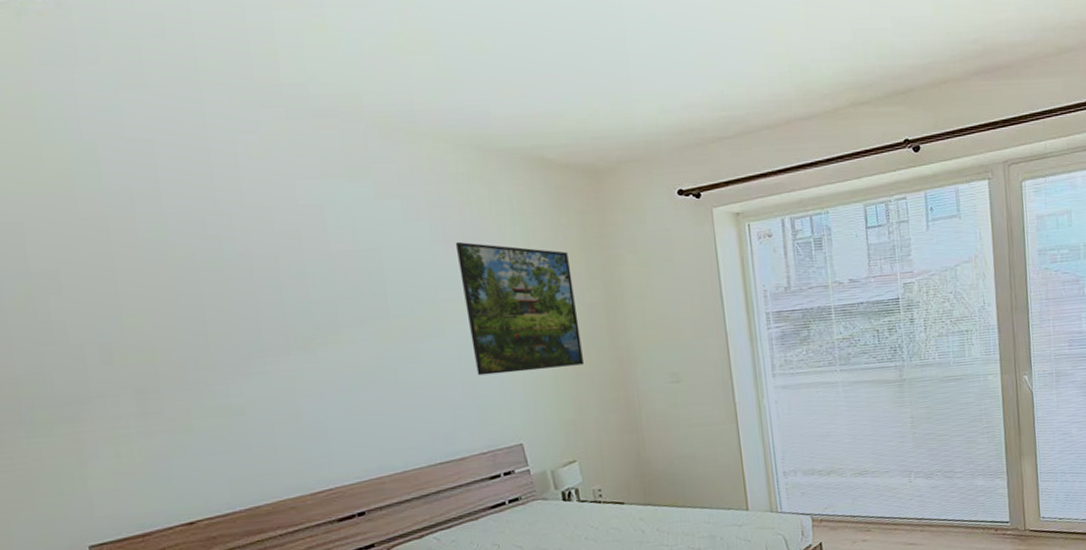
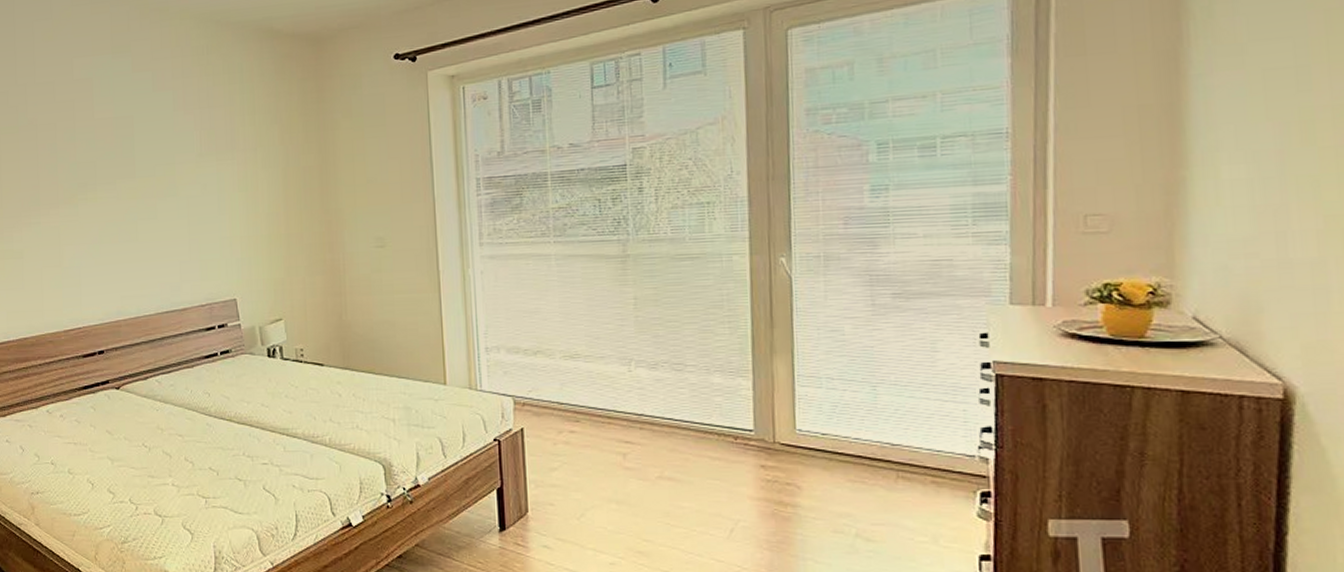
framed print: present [455,241,584,376] -> none [192,108,295,233]

